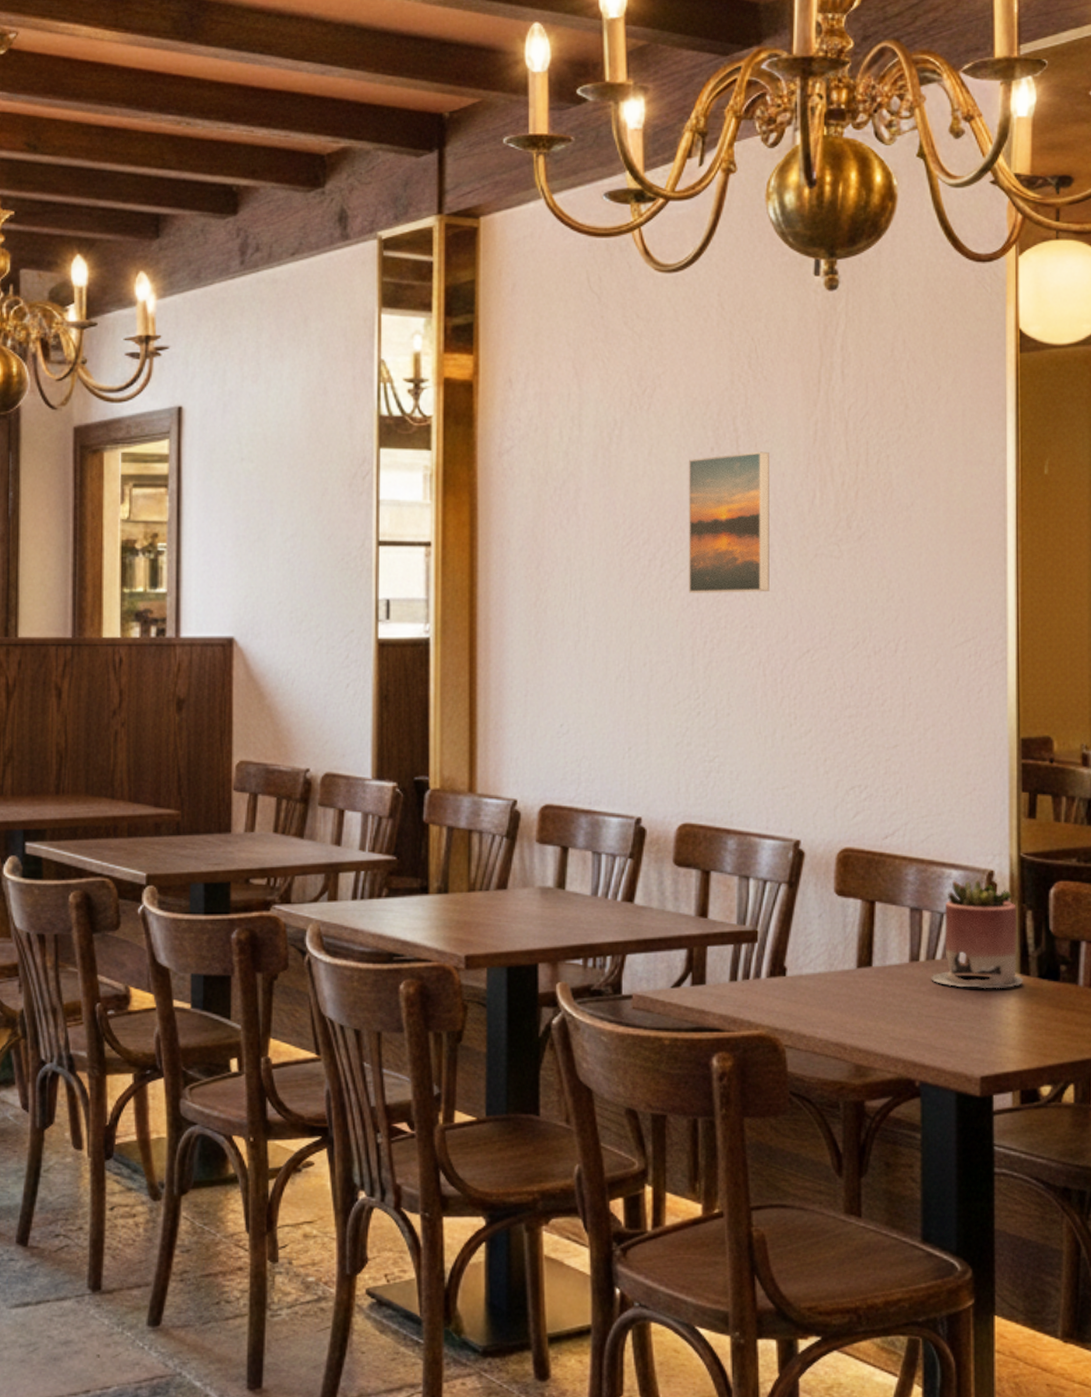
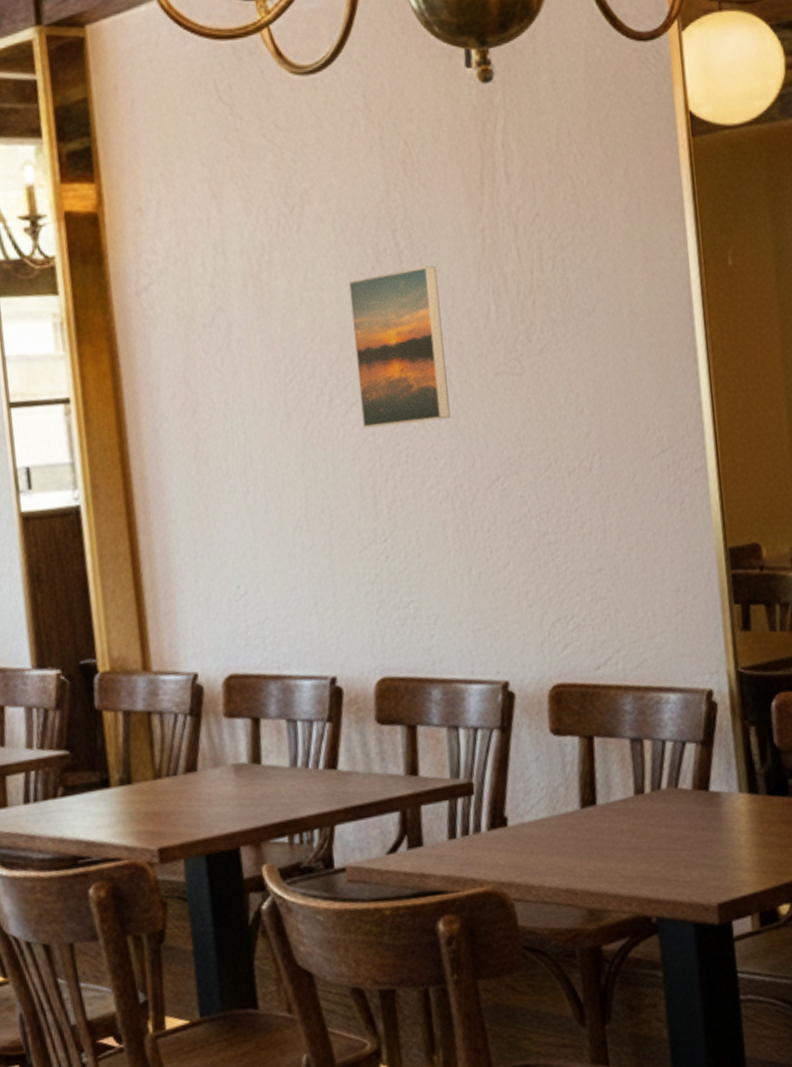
succulent planter: present [931,880,1024,989] -> none [658,701,753,816]

